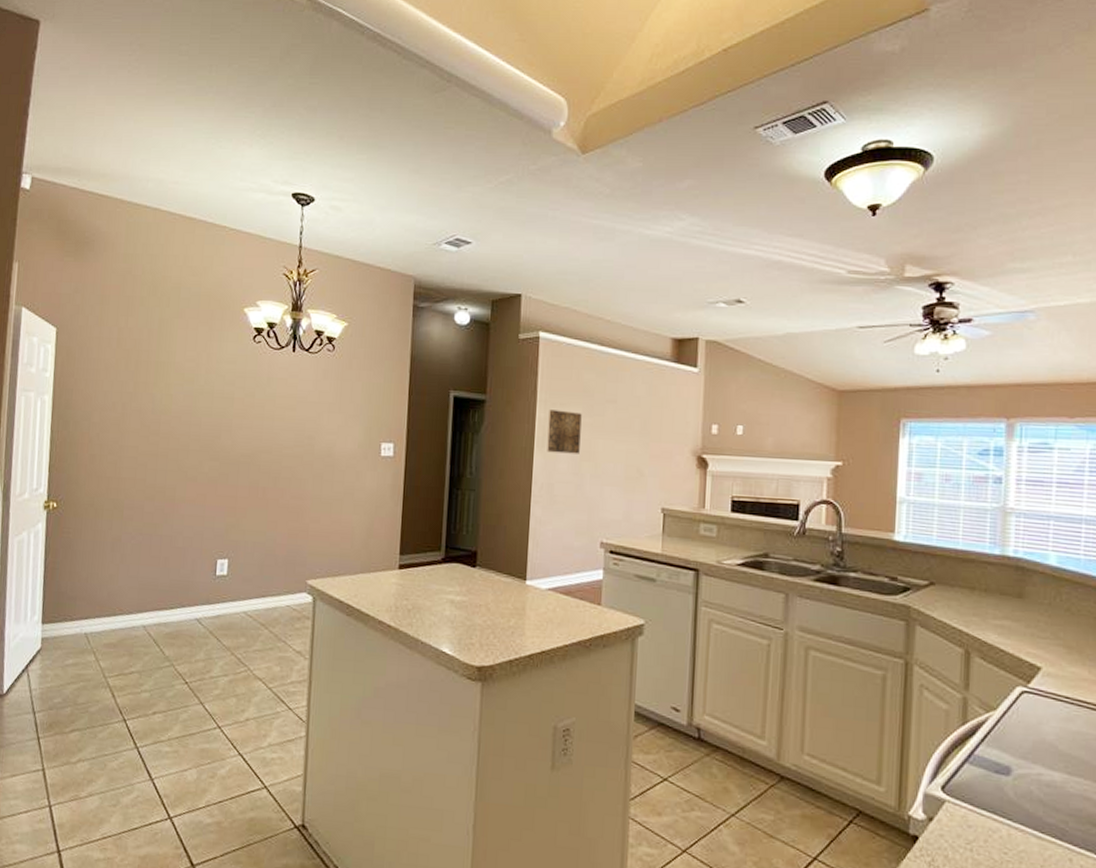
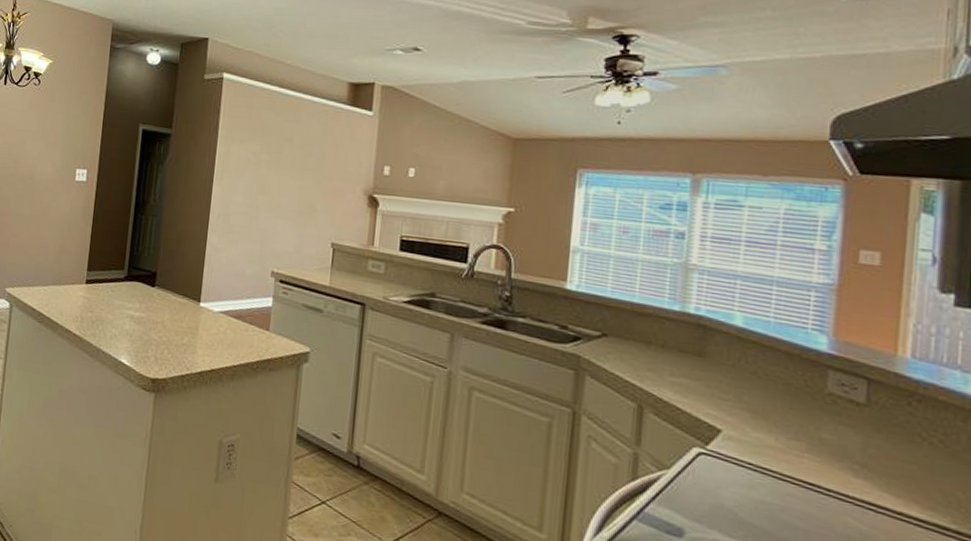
wall art: present [547,410,582,454] -> none [225,145,260,188]

